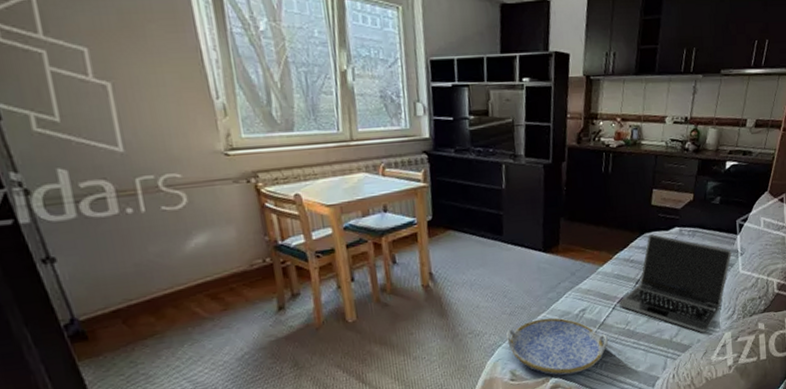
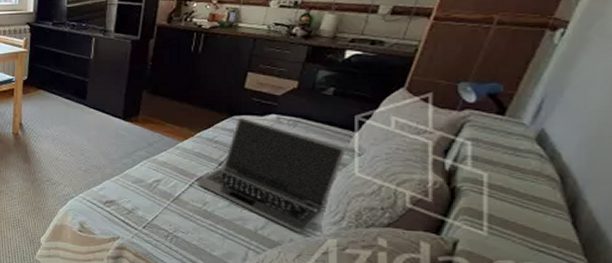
serving tray: present [505,317,608,375] -> none [79,181,181,241]

